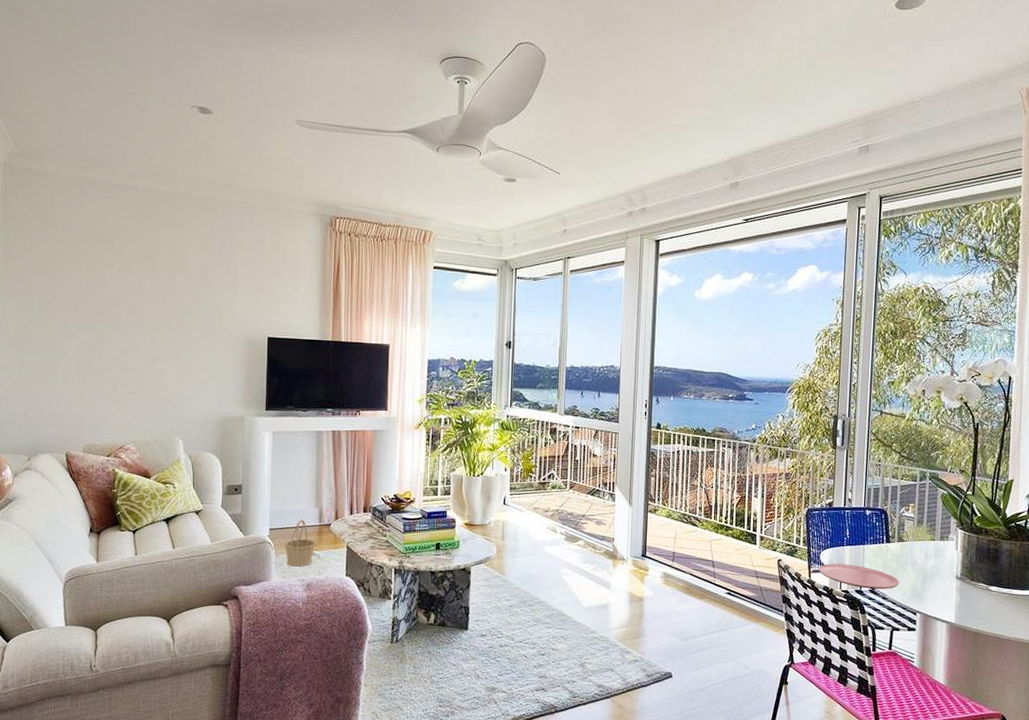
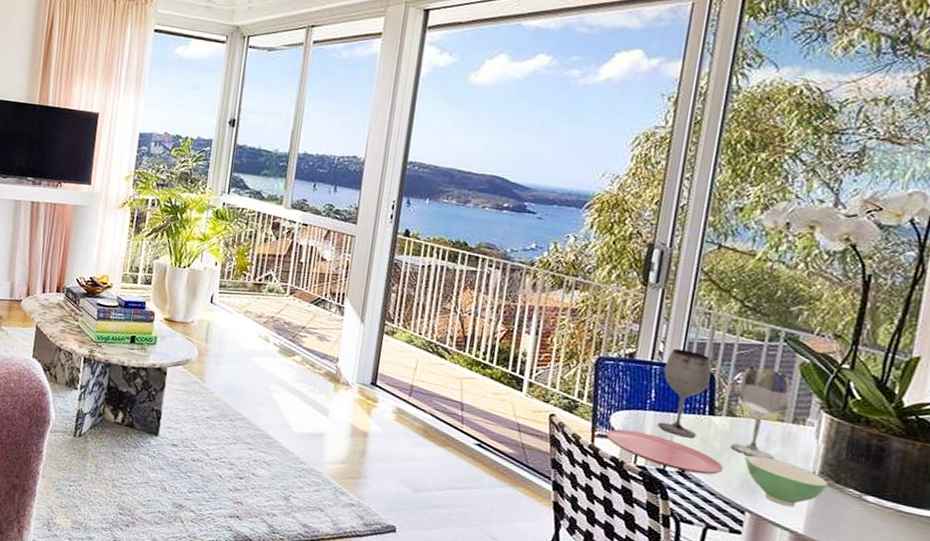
wineglass: none [852,495,937,571] -> present [656,348,791,460]
bowl: none [913,569,967,604] -> present [745,455,829,508]

